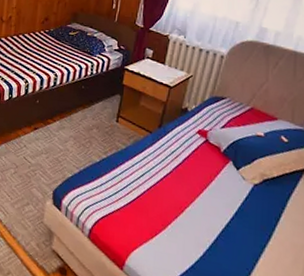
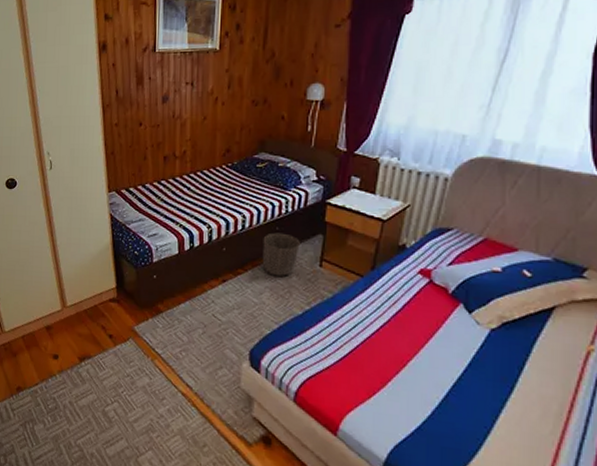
waste basket: none [69,90,101,128] -> present [262,232,300,276]

